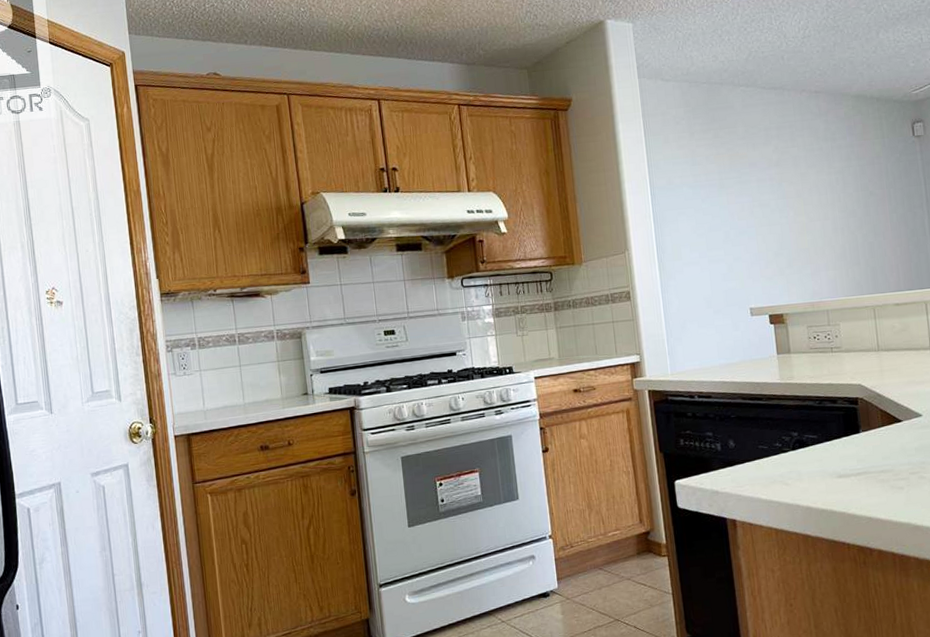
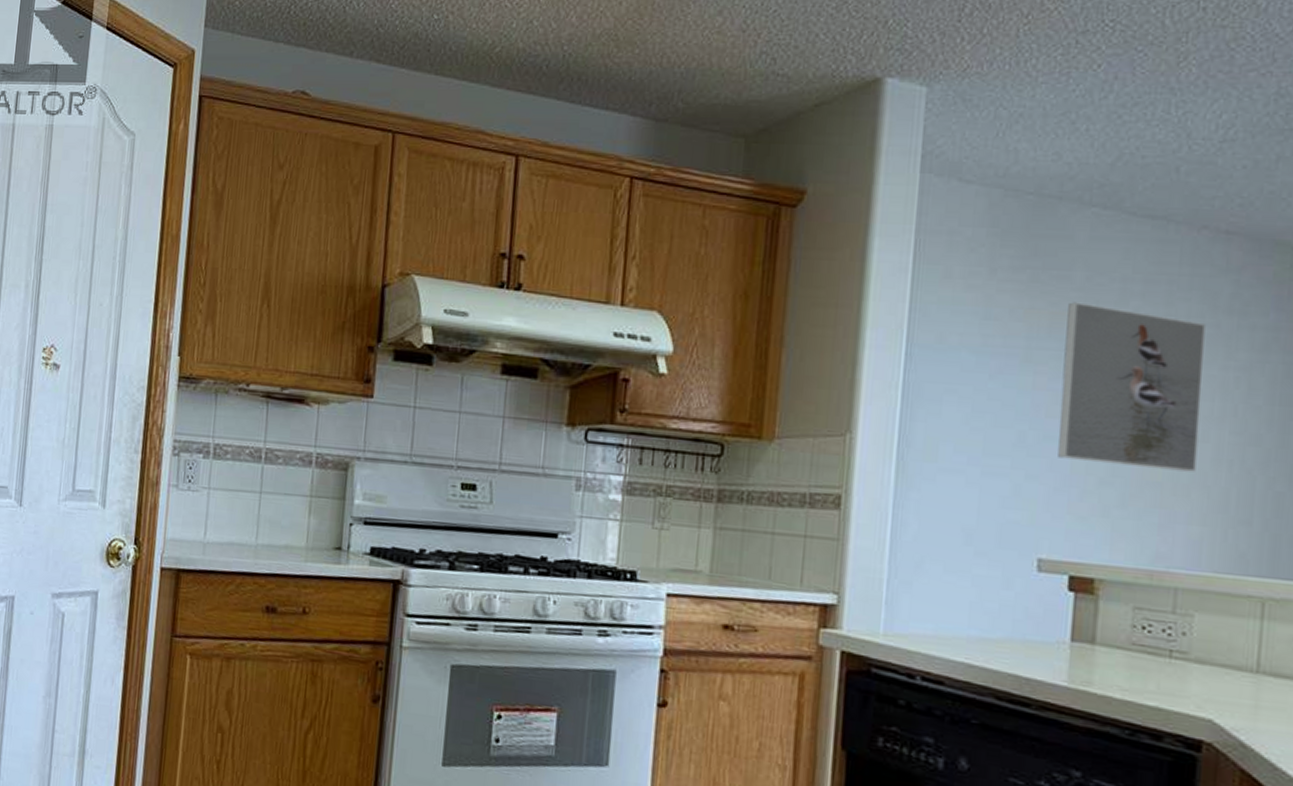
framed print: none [738,146,825,244] -> present [1058,302,1205,472]

